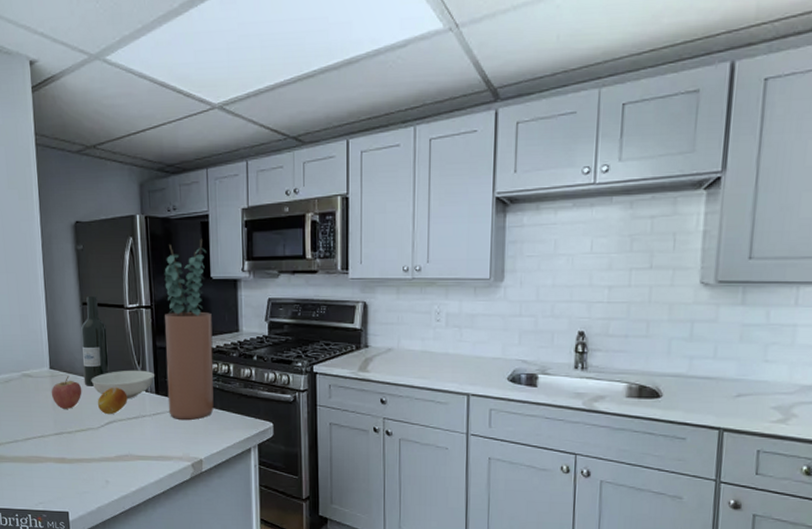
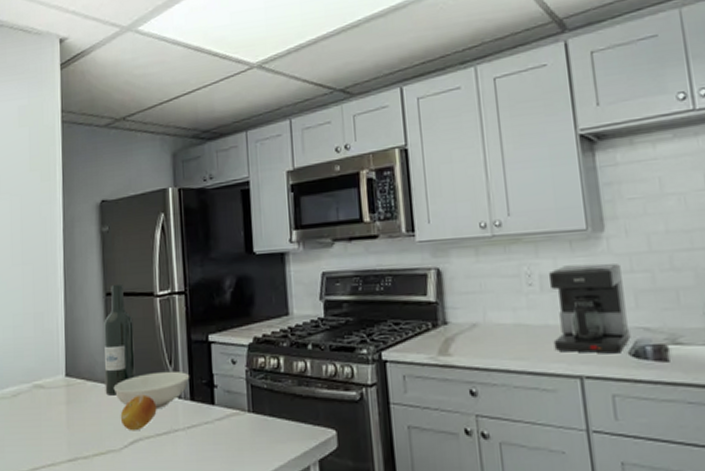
fruit: present [51,376,82,409] -> none [65,384,103,427]
vase: present [164,238,214,420] -> none [200,208,262,432]
coffee maker: none [450,307,512,378] -> present [548,263,631,354]

